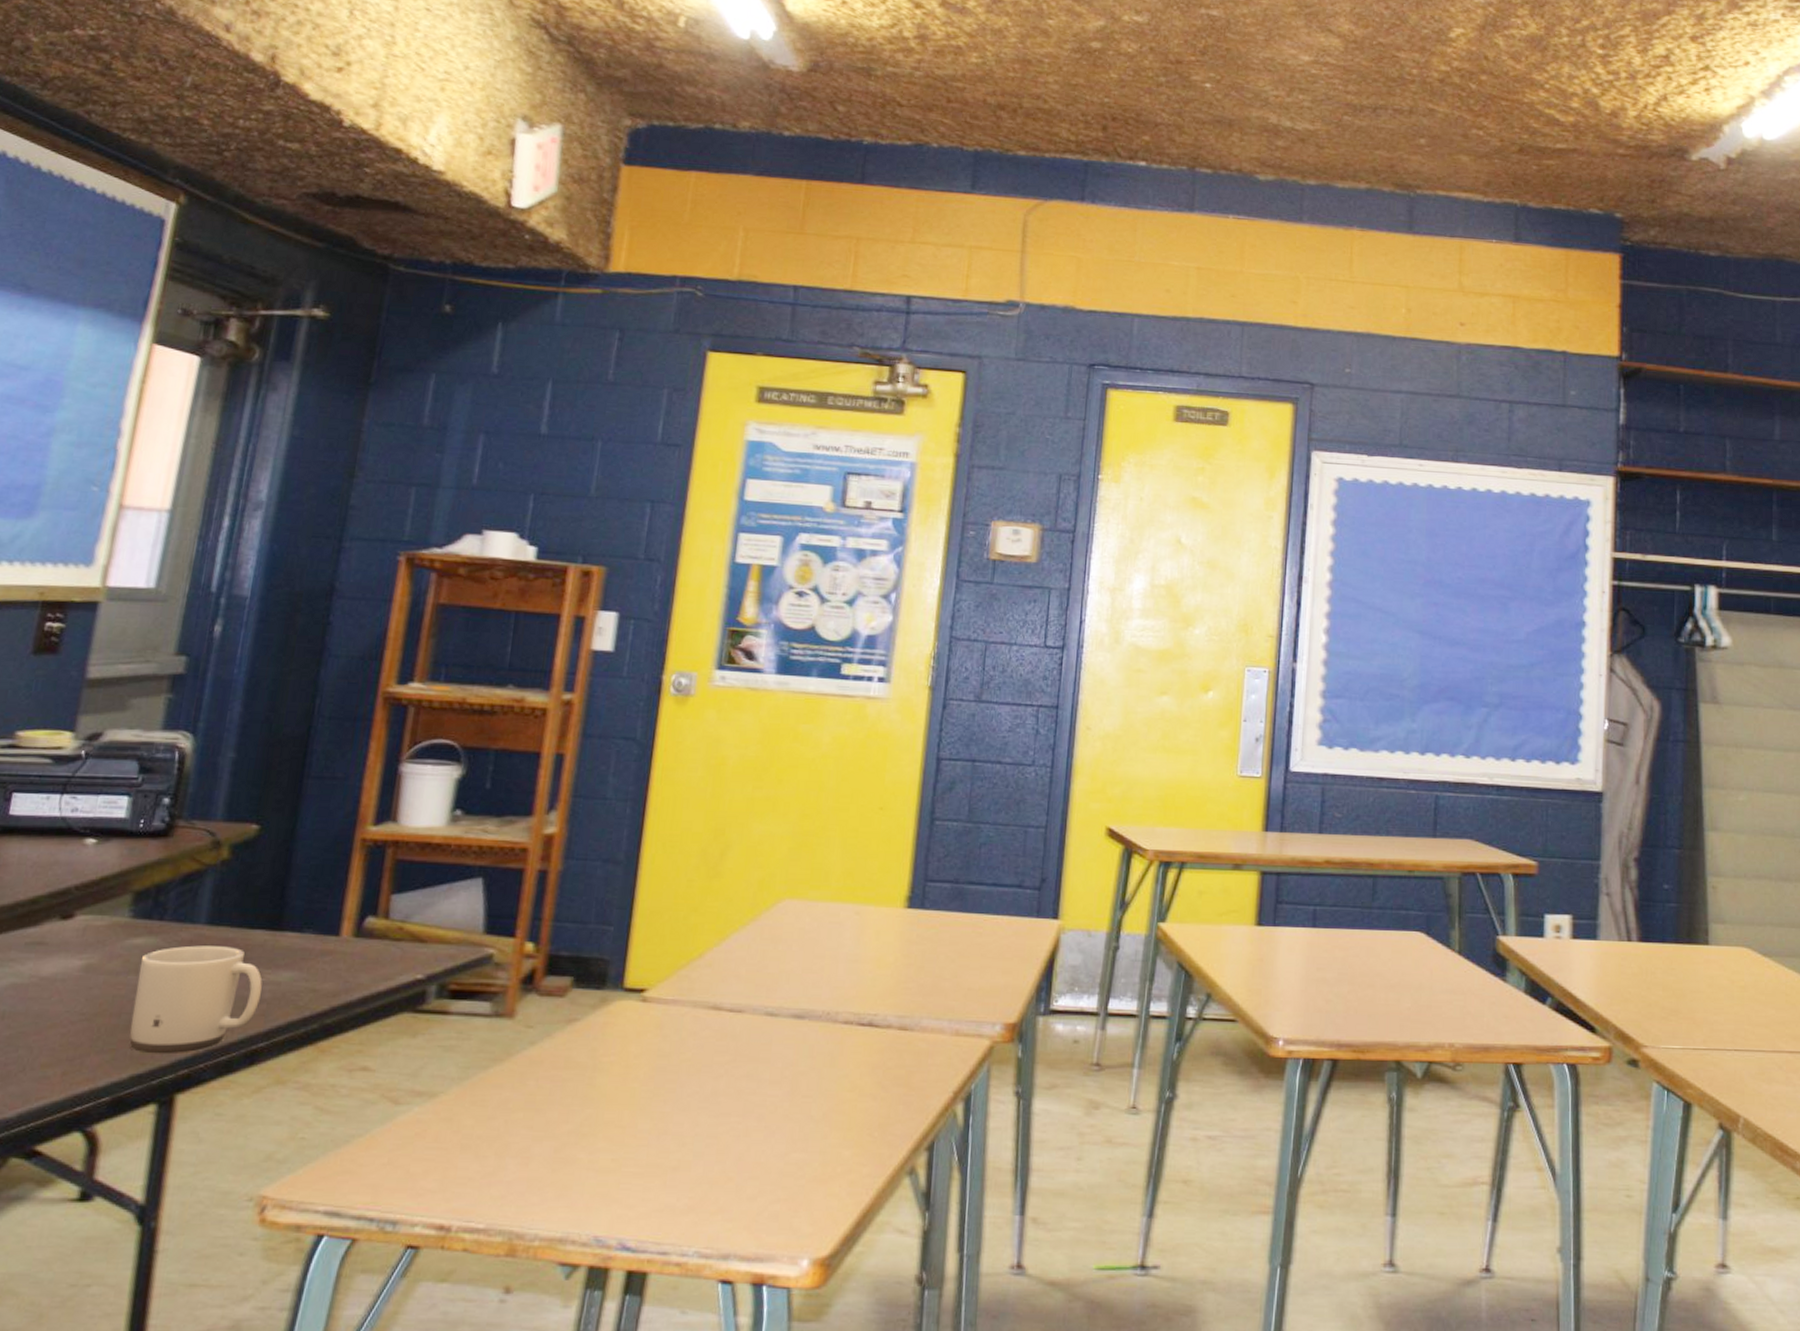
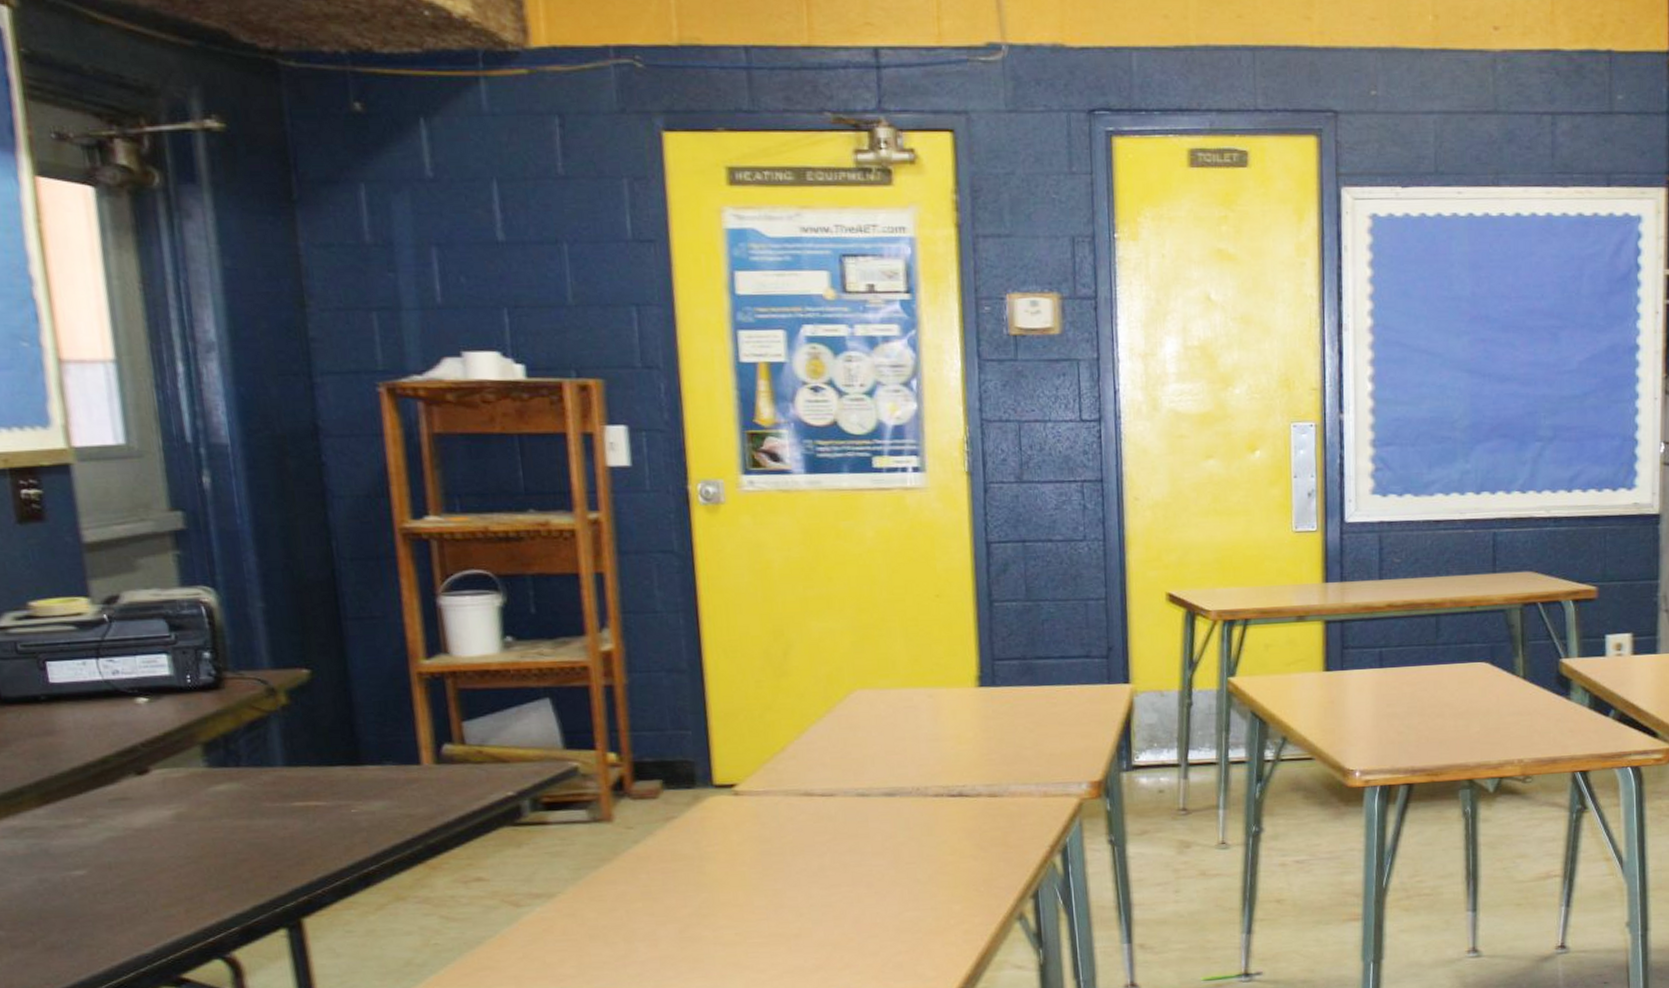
mug: present [129,945,263,1054] -> none [229,784,359,886]

